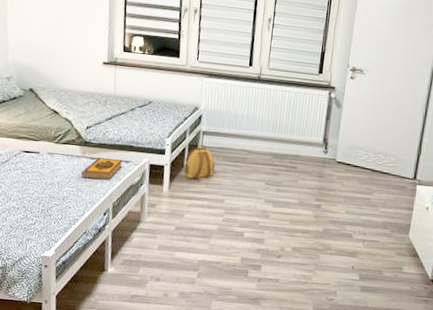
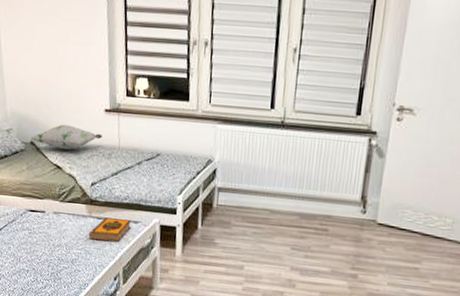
decorative pillow: none [30,74,99,97] -> present [31,124,102,151]
backpack: present [184,144,215,179] -> none [198,202,233,242]

